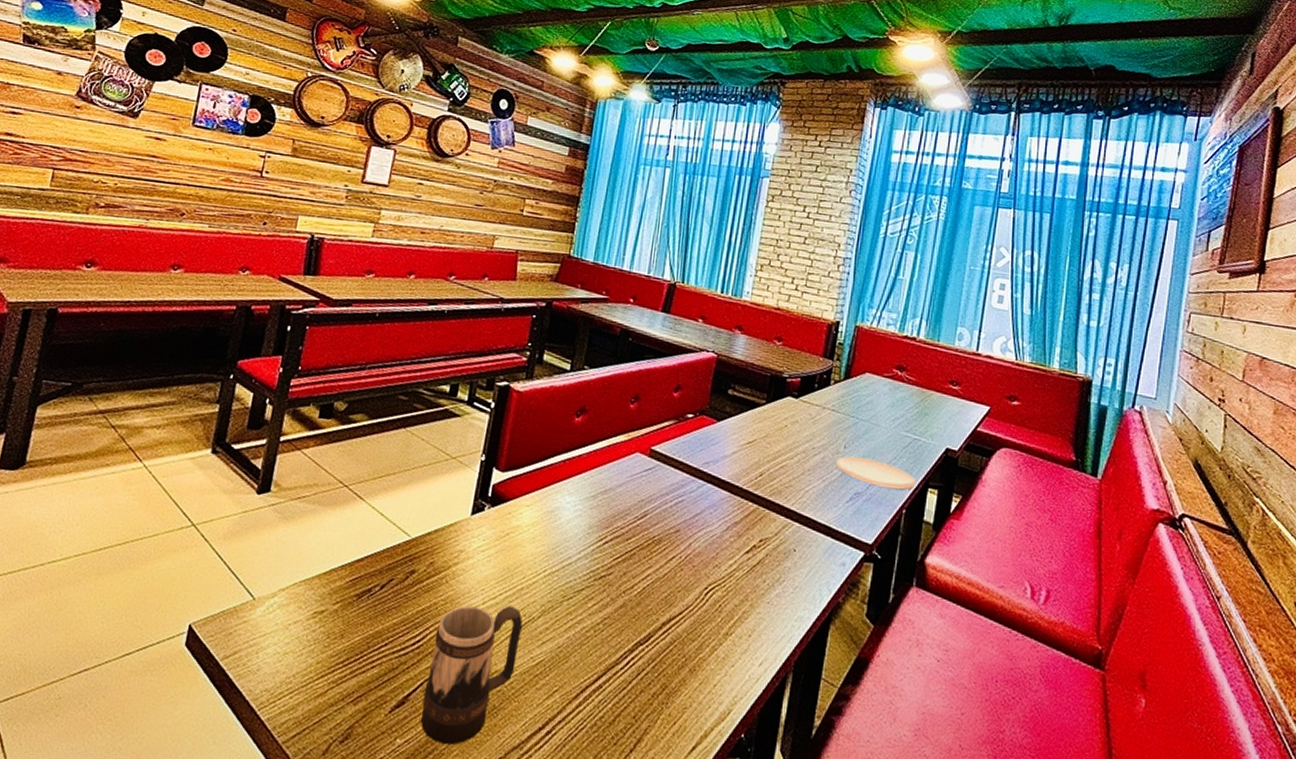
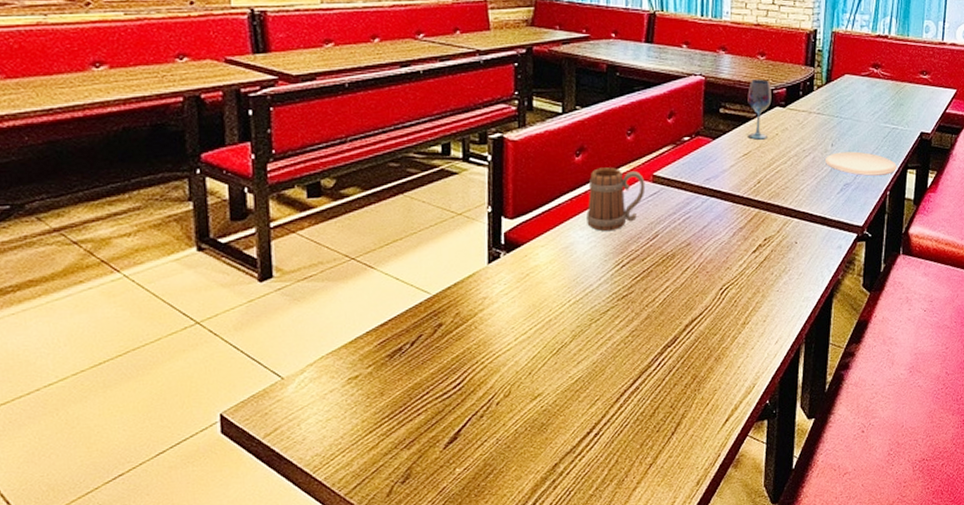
beer mug: present [420,605,523,745] -> none [473,337,557,464]
beer mug: none [576,432,642,502] -> present [587,167,646,231]
wineglass: none [754,364,785,430] -> present [747,79,772,140]

